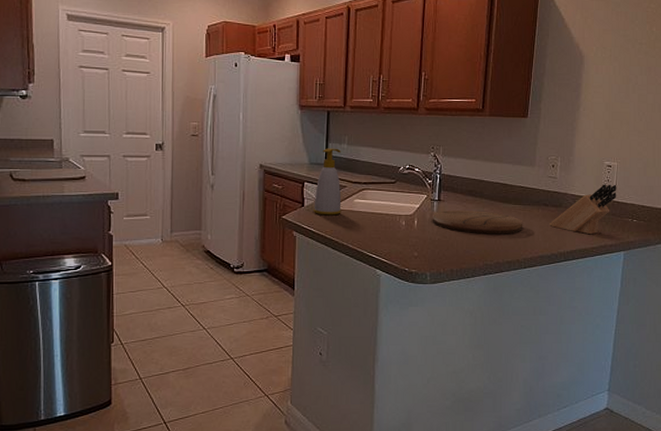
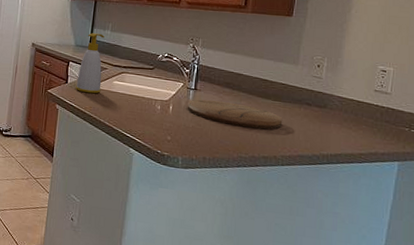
knife block: present [550,184,617,235] -> none [312,89,392,140]

